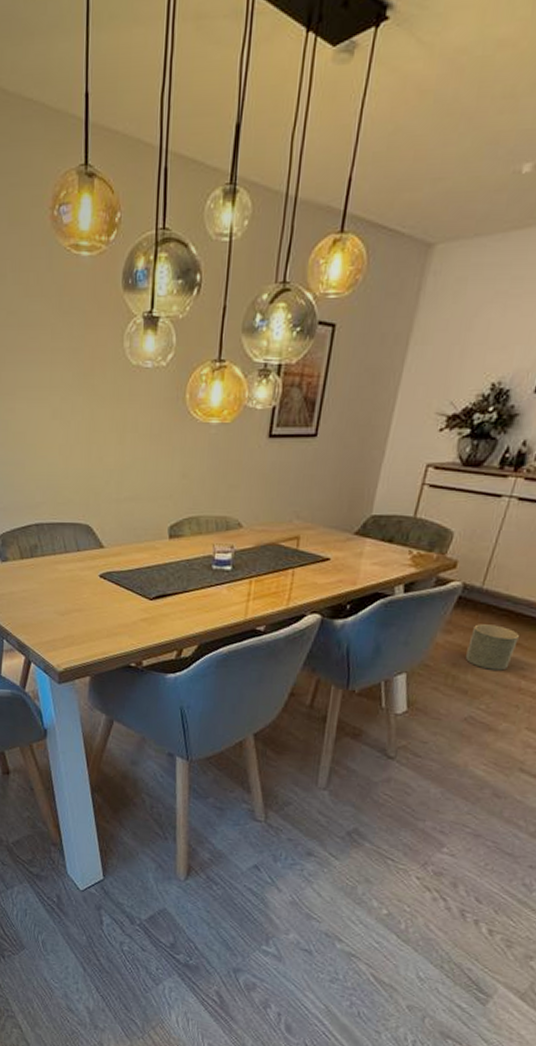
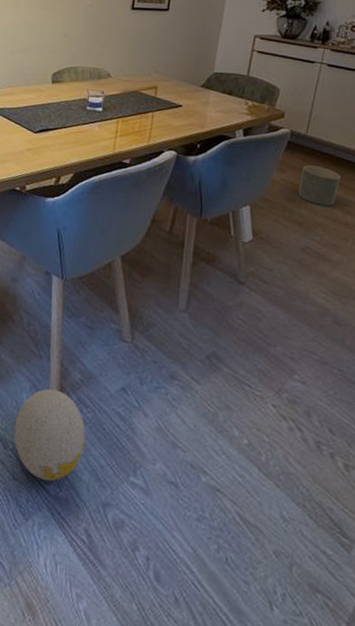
decorative ball: none [141,868,216,952] -> present [14,388,86,481]

